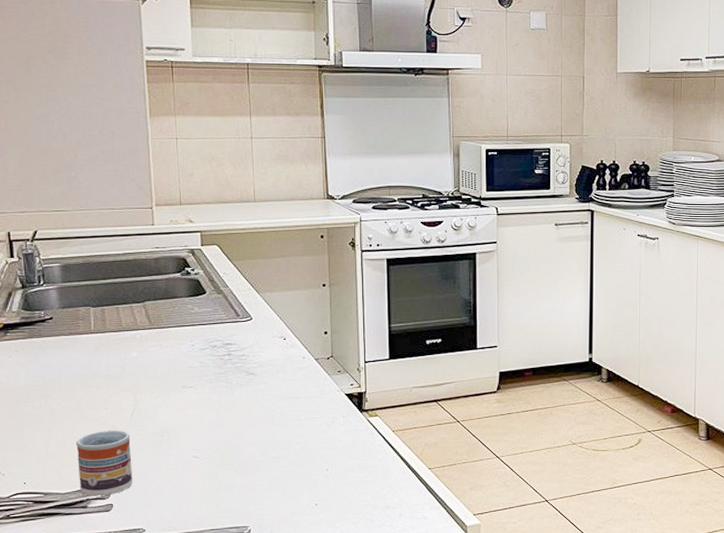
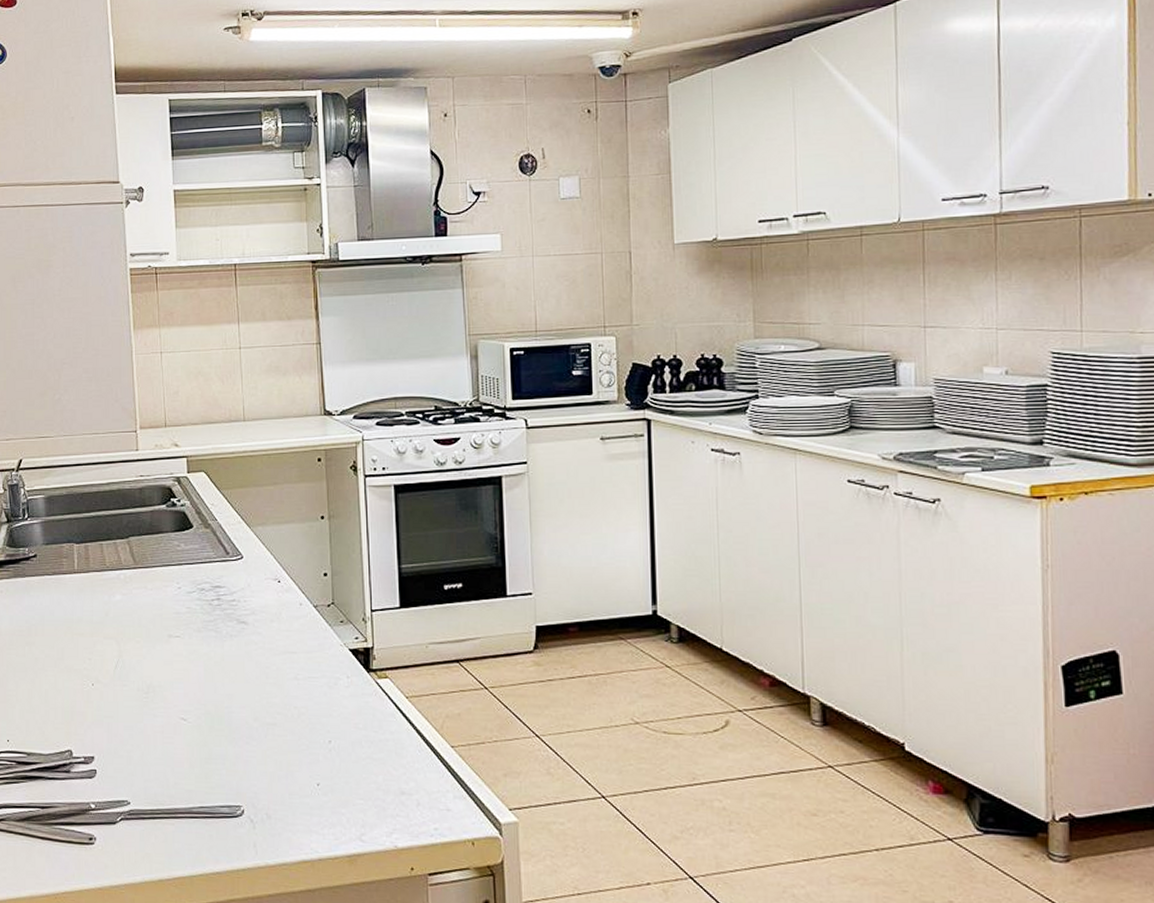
cup: present [76,430,133,496] -> none [59,683,117,760]

